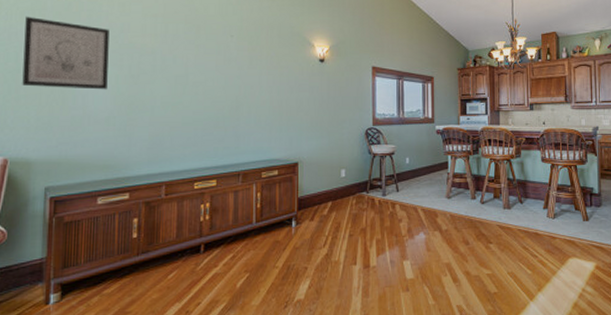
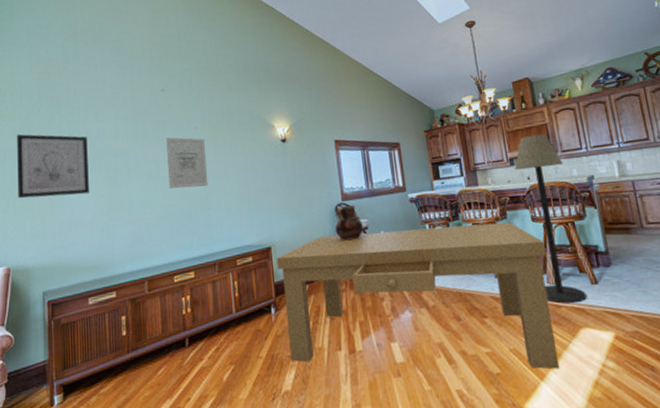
wall art: none [197,42,241,97] -> present [166,137,209,189]
dining table: none [302,157,550,291] -> present [276,222,560,370]
ceramic pot: none [364,130,391,163] -> present [335,204,364,241]
floor lamp: none [533,84,578,236] -> present [514,133,587,304]

